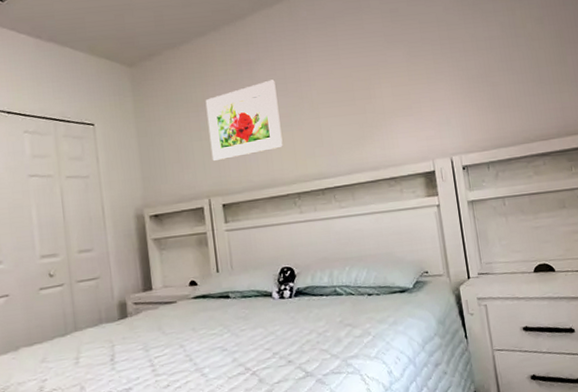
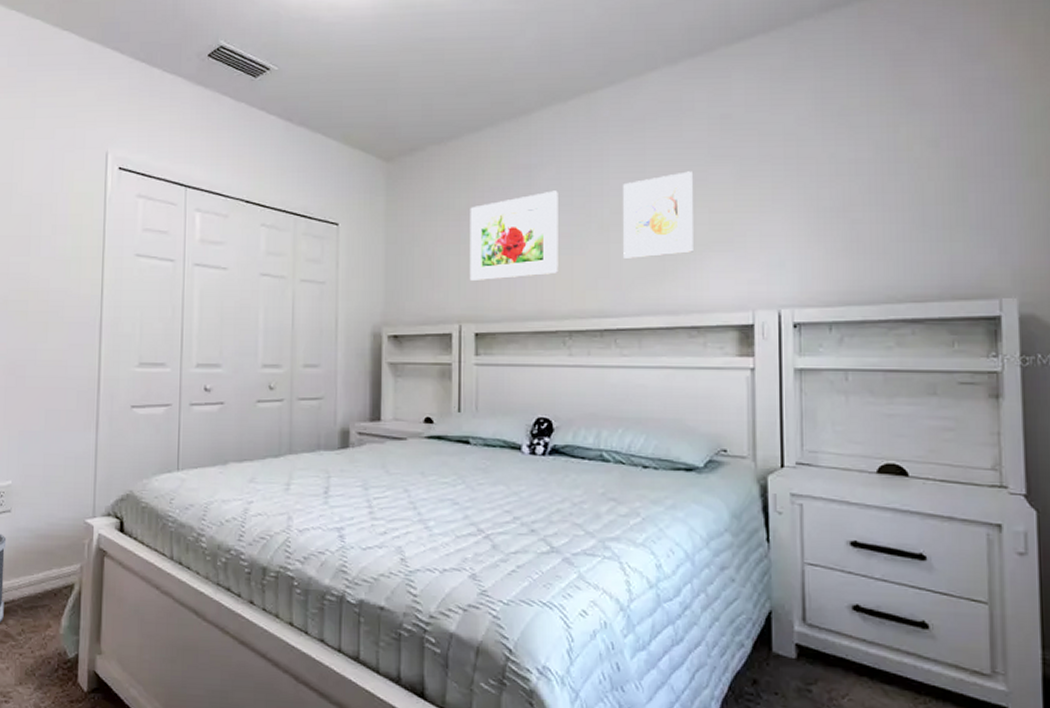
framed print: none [324,55,384,129] -> present [623,171,693,258]

